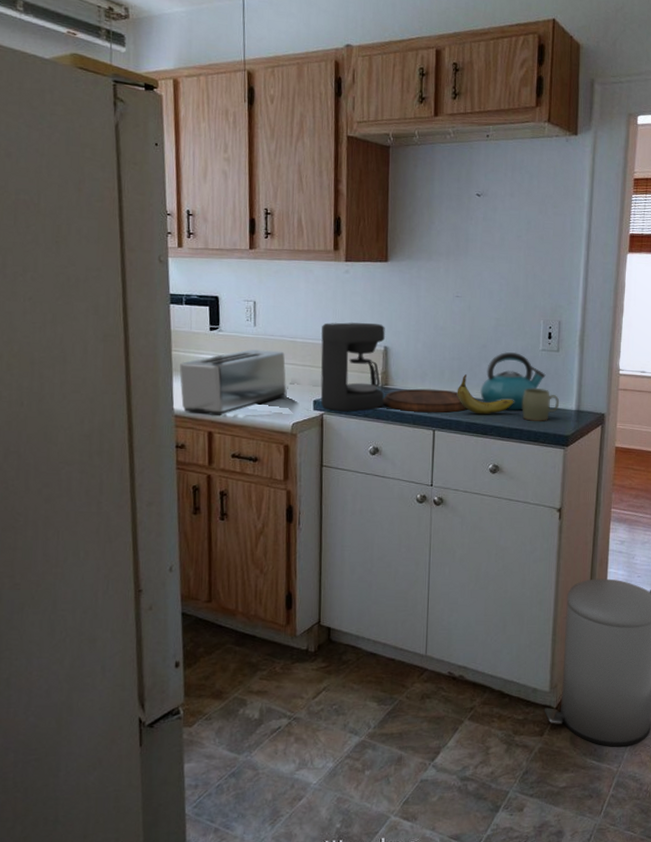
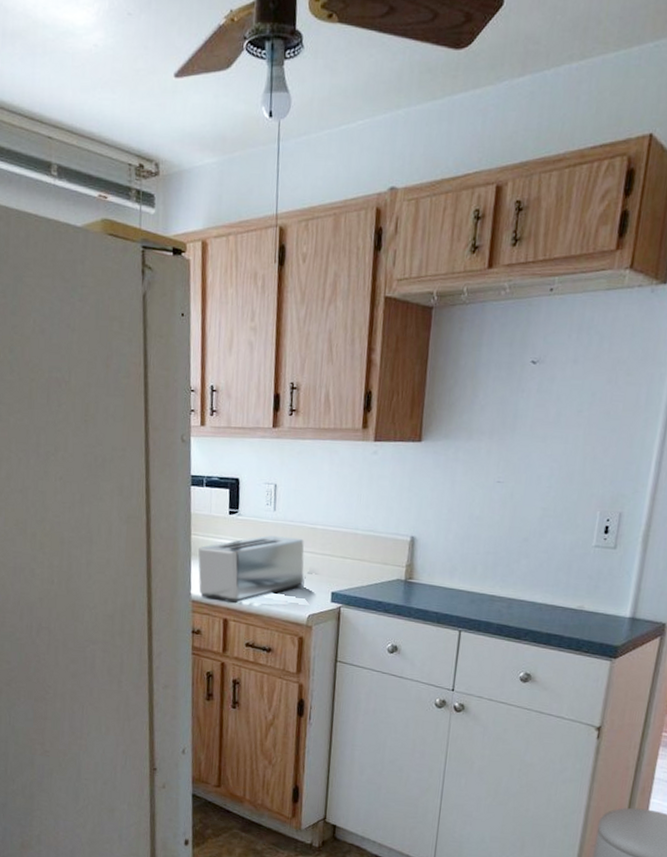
coffee maker: present [320,322,385,413] -> none [339,509,414,607]
cutting board: present [382,388,467,413] -> none [405,584,500,613]
fruit: present [457,374,514,415] -> none [489,571,556,617]
kettle: present [480,352,546,411] -> none [516,547,597,615]
mug: present [521,388,560,422] -> none [563,589,612,629]

